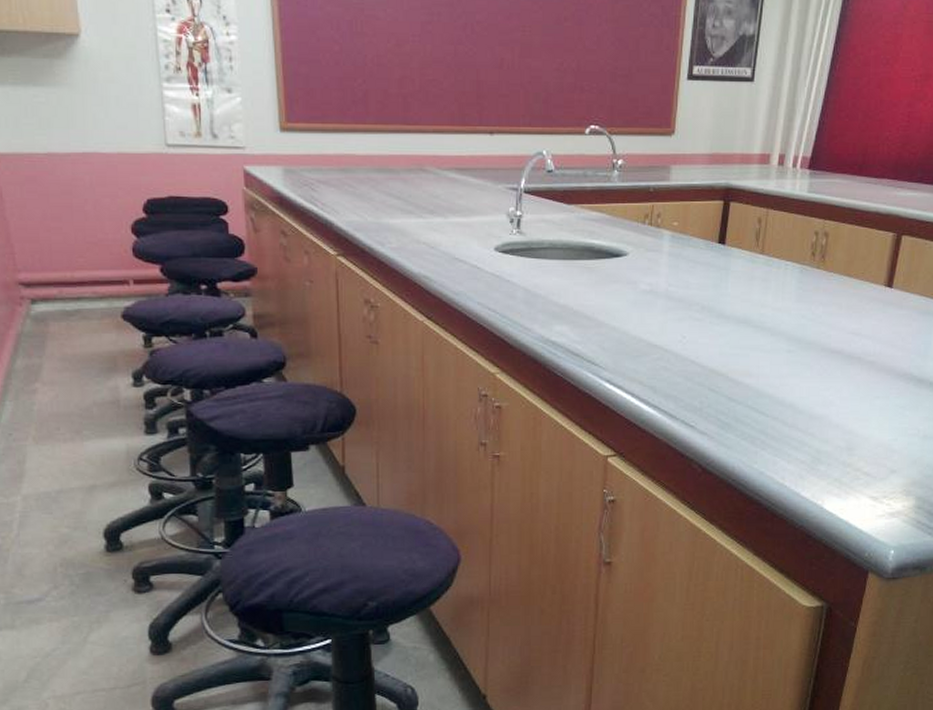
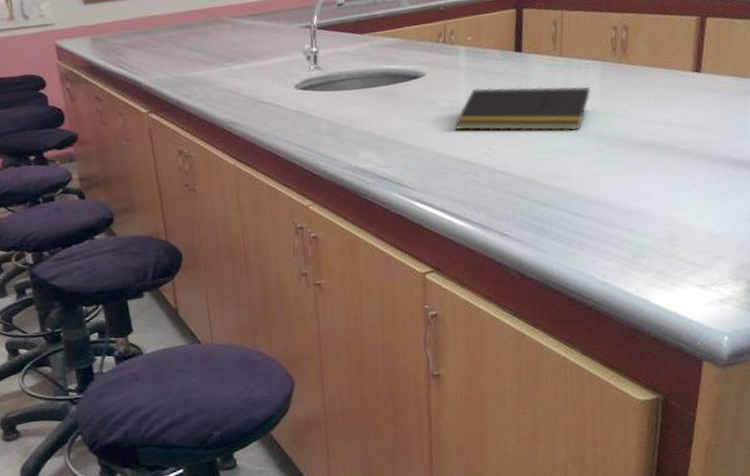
notepad: none [652,274,787,330] -> present [455,86,591,132]

